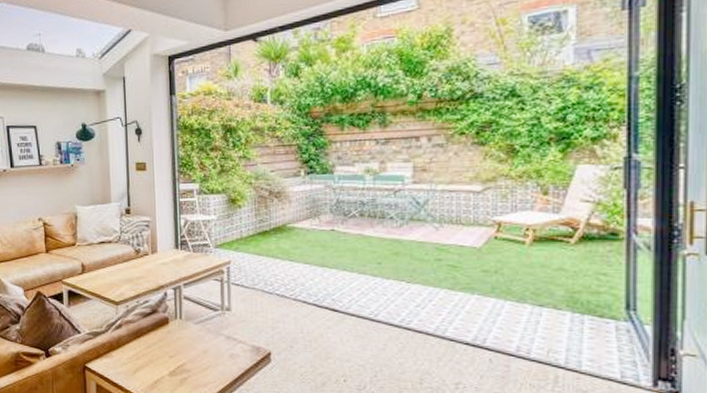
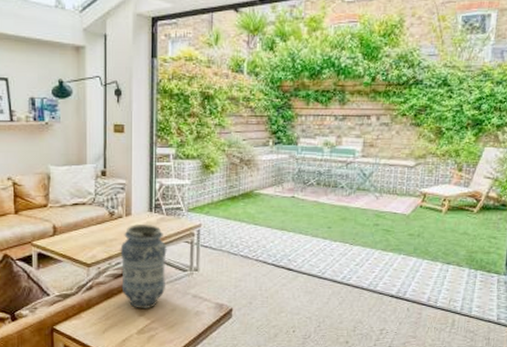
vase: none [147,261,196,350] -> present [120,223,167,309]

